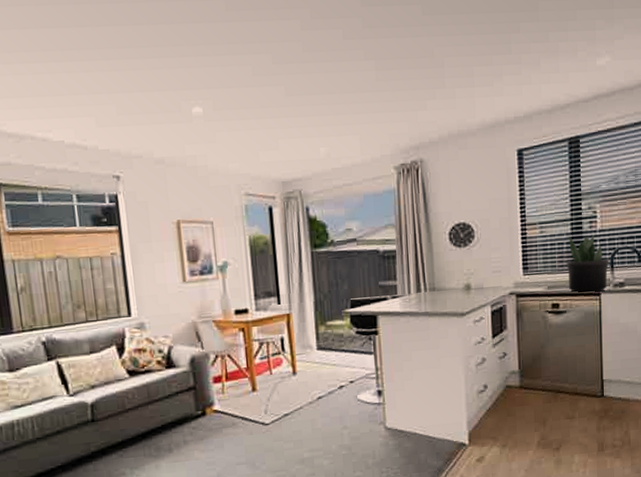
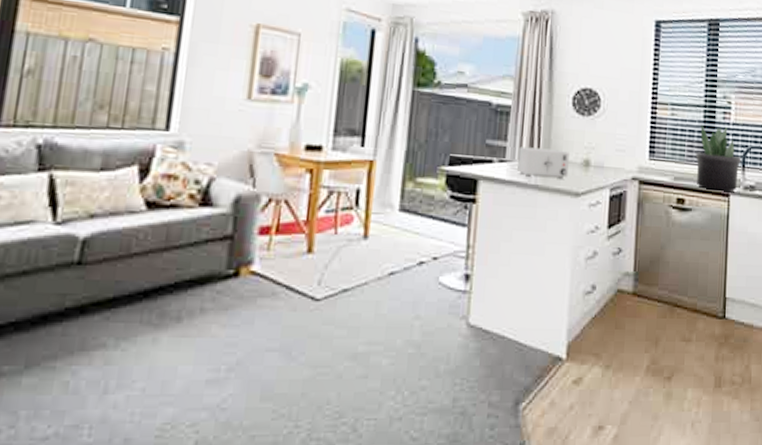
toaster: none [408,280,453,306] -> present [517,146,569,179]

